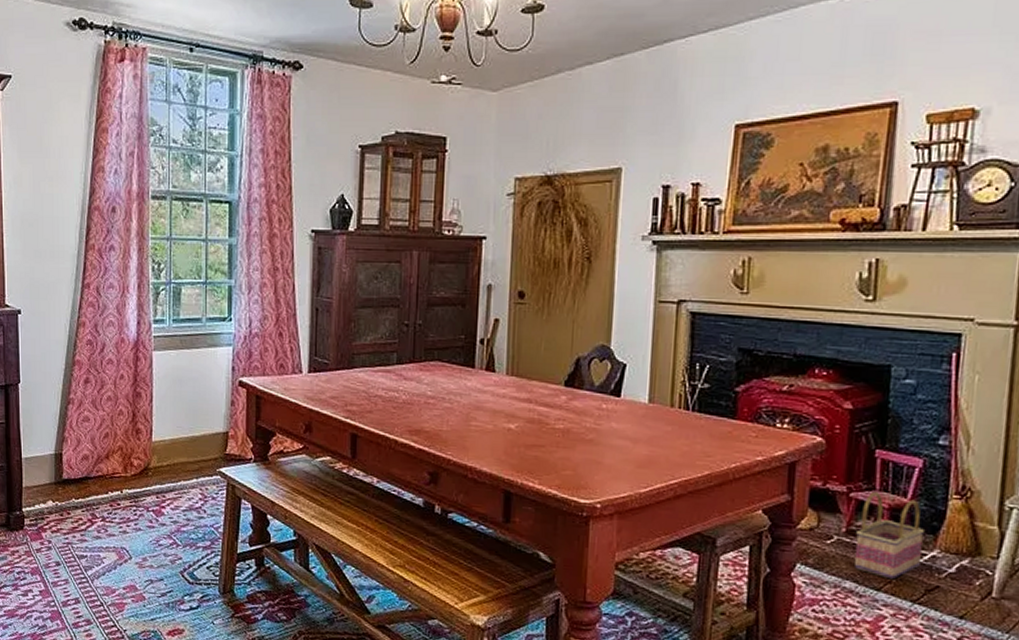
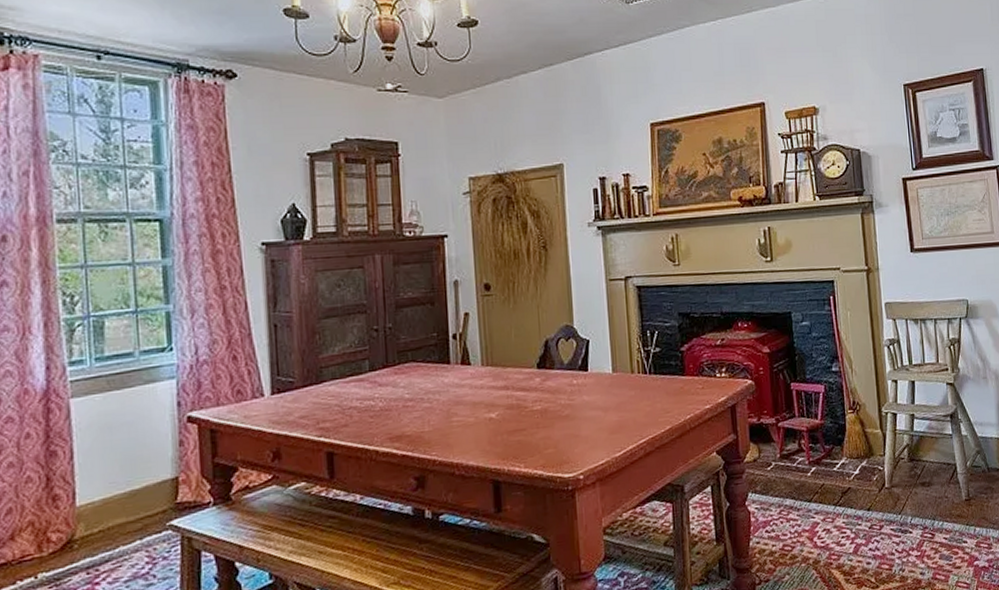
basket: present [855,492,926,580] -> none [788,418,835,490]

